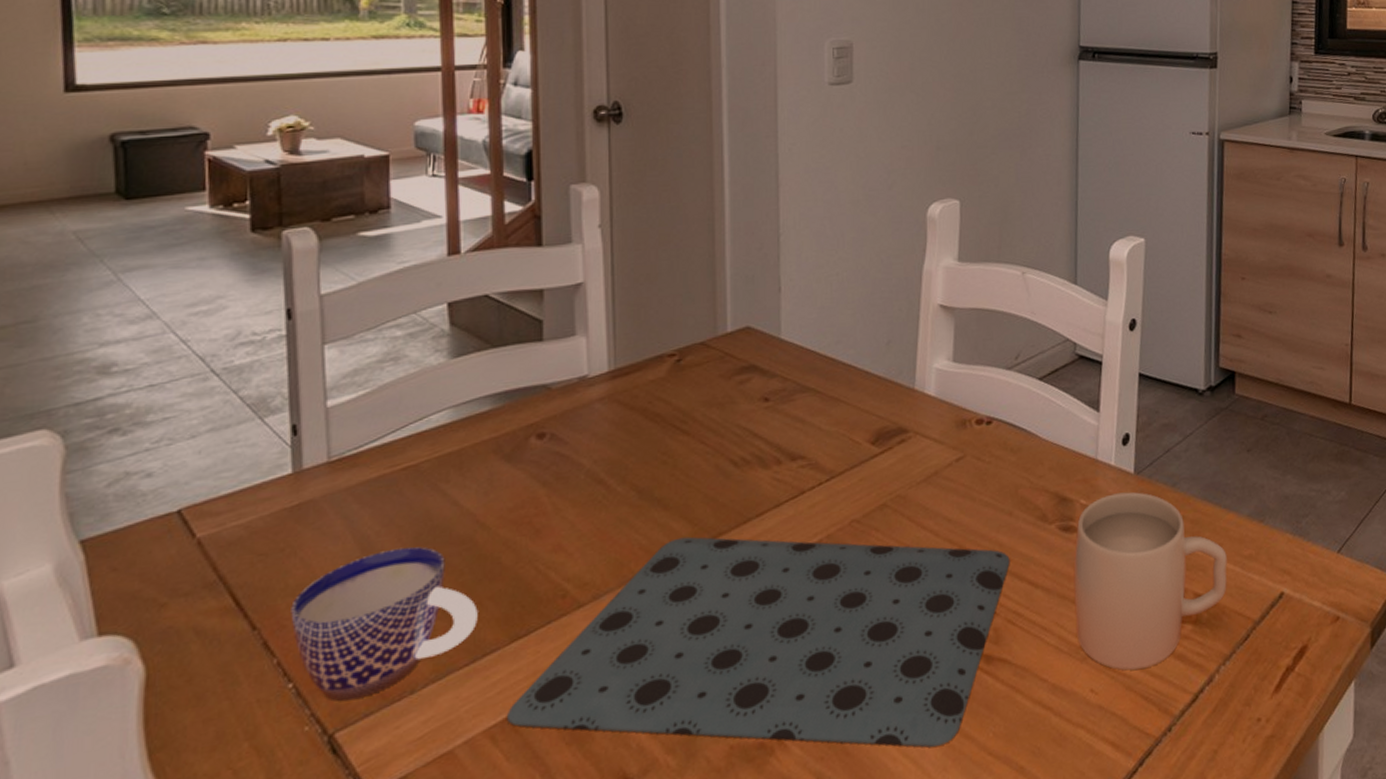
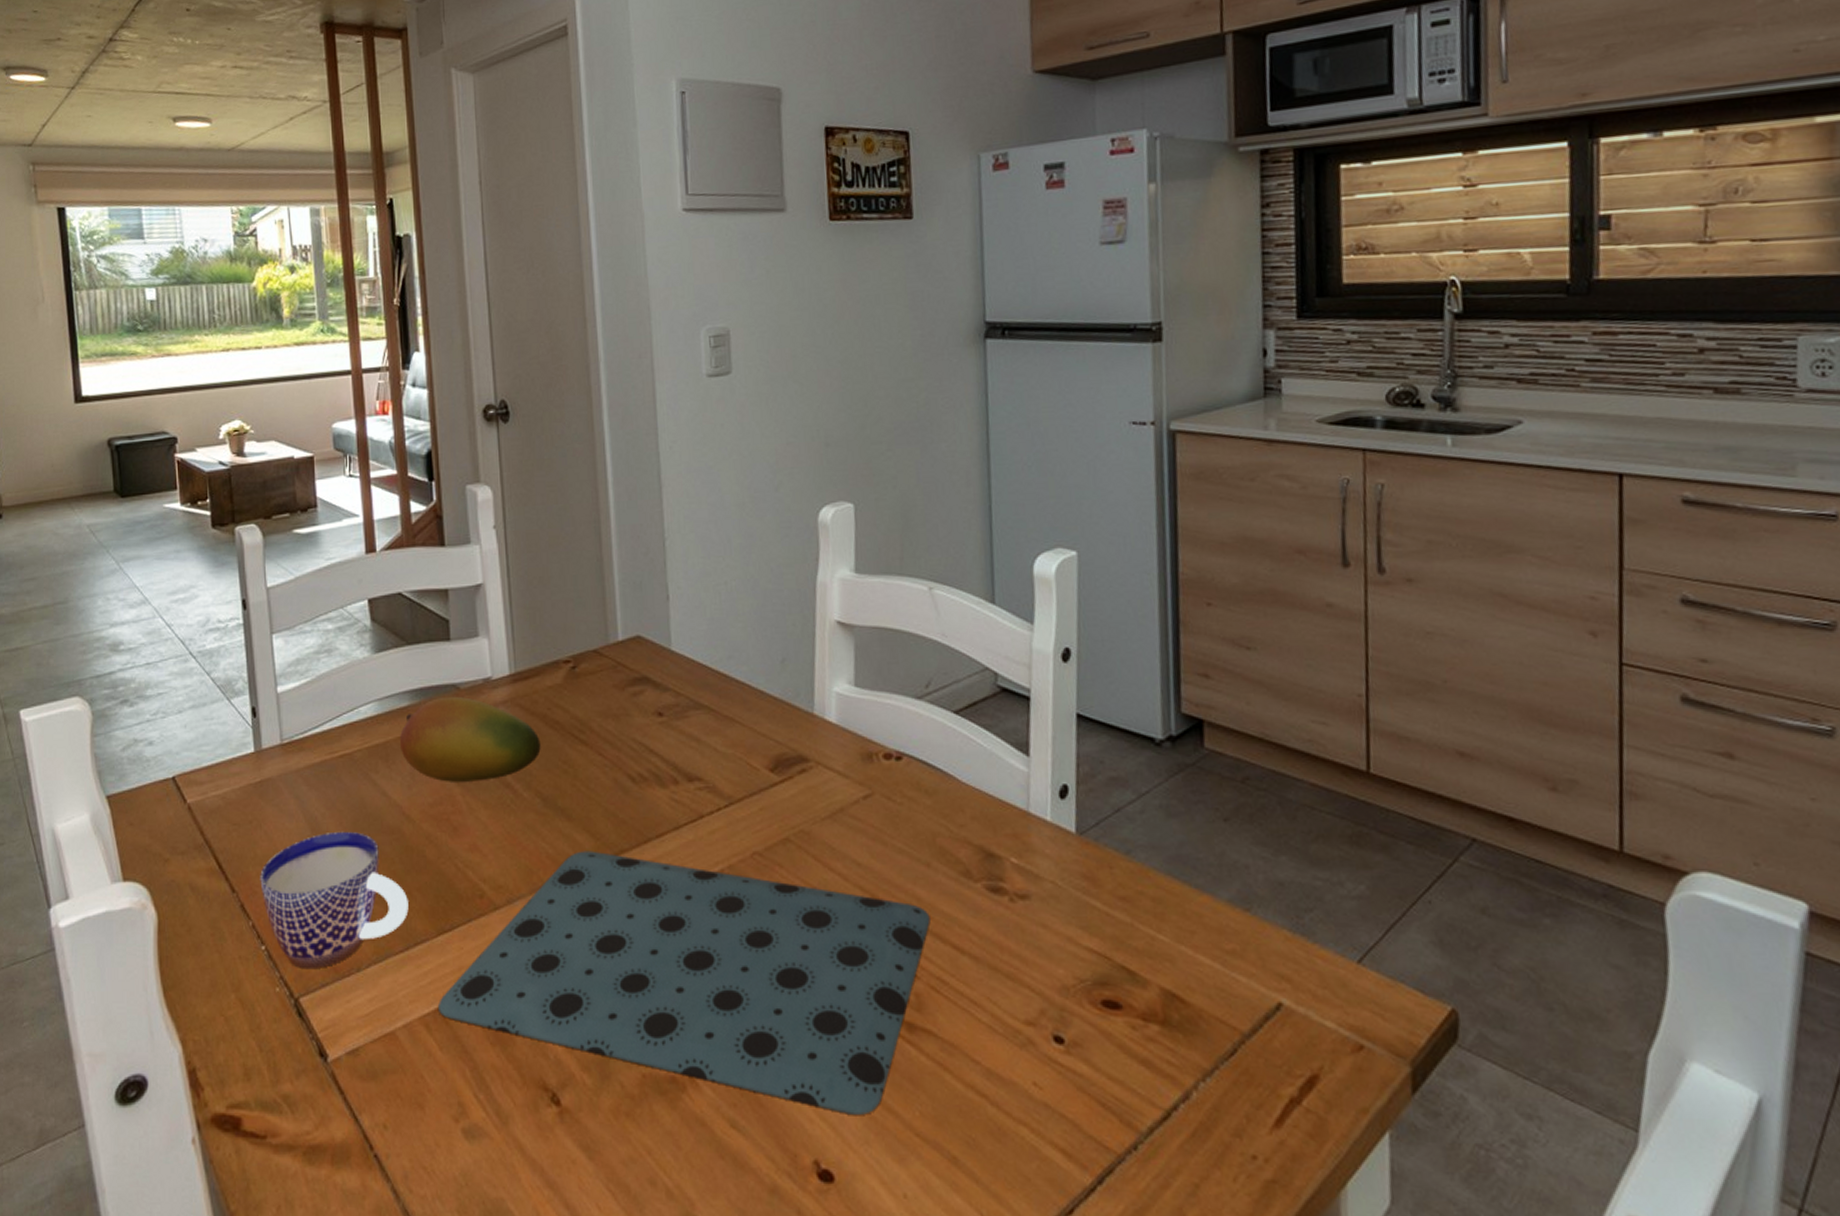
fruit: none [478,396,639,485] -> present [400,696,541,782]
mug: present [1073,492,1227,671] -> none [1005,855,1204,1069]

